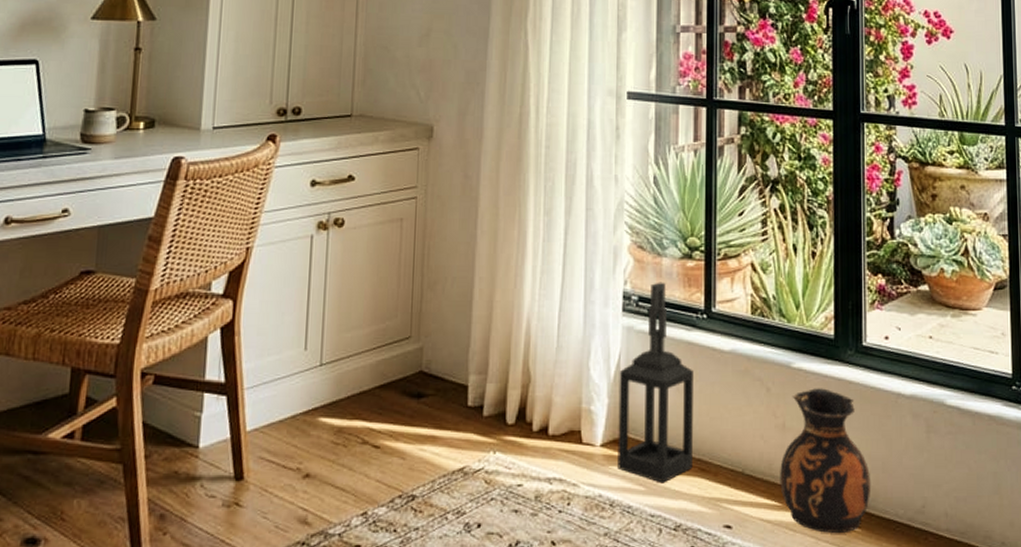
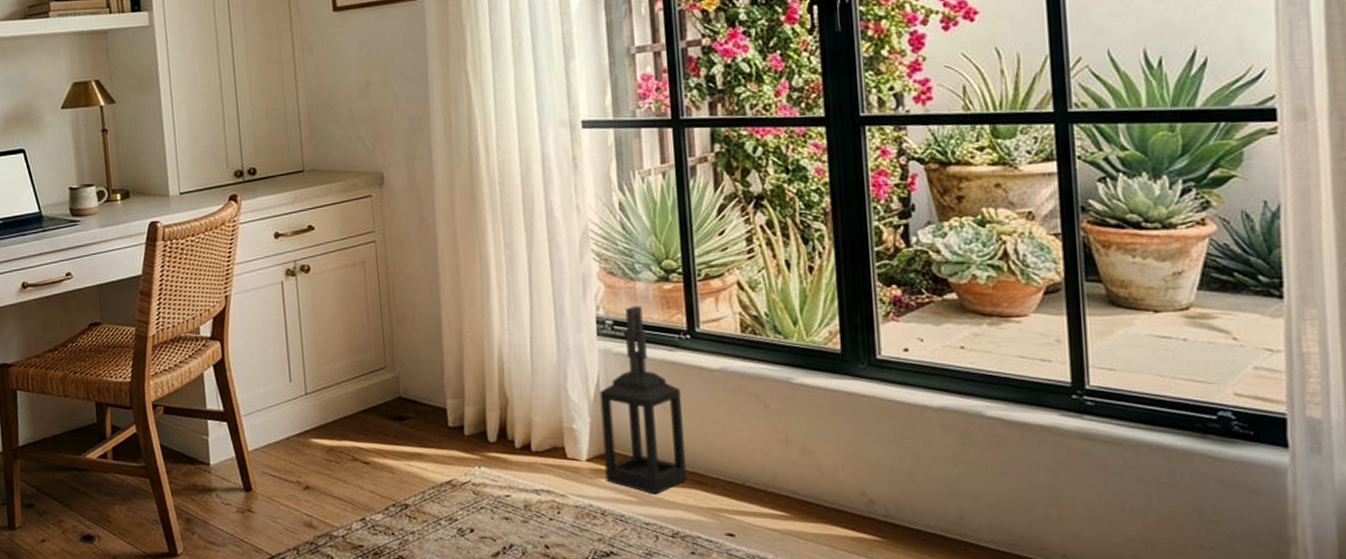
ceramic jug: present [780,388,871,534] -> none [785,402,895,543]

